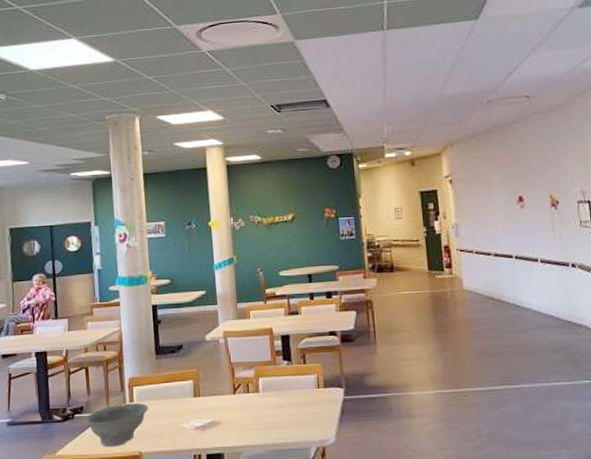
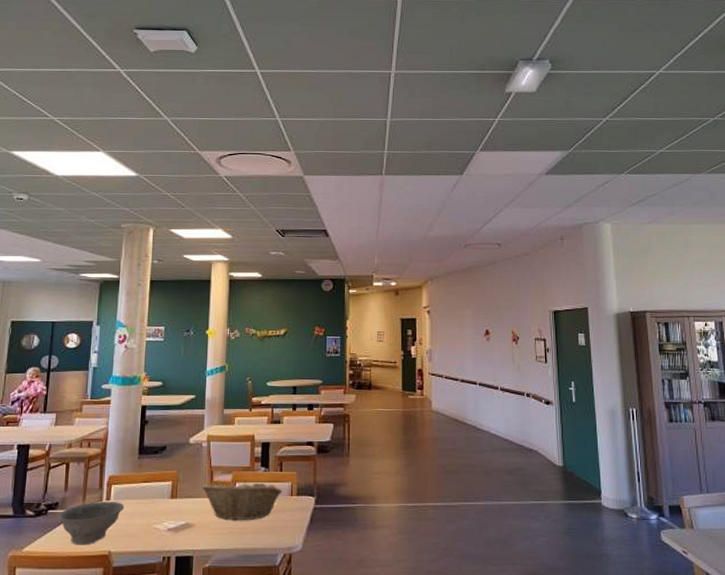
fruit basket: none [224,374,309,416] -> present [202,480,283,521]

